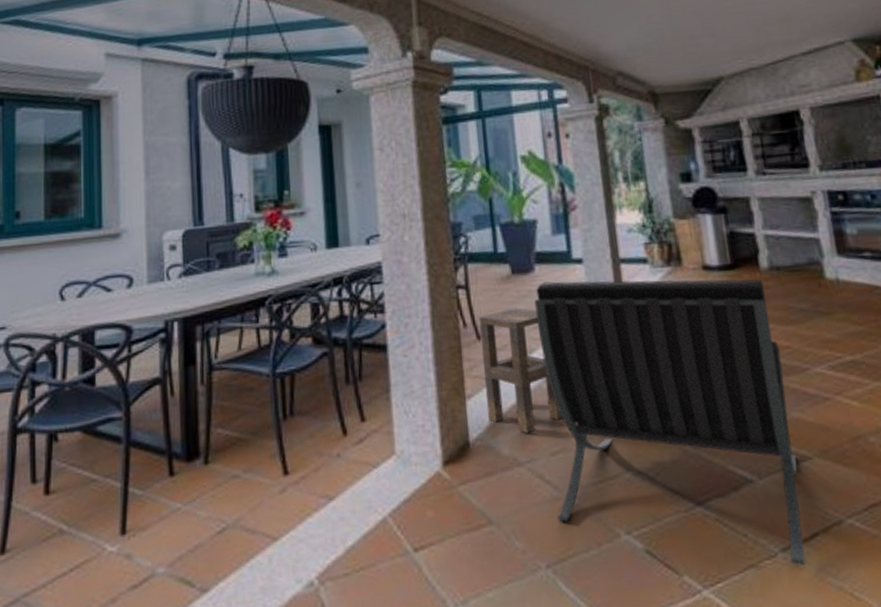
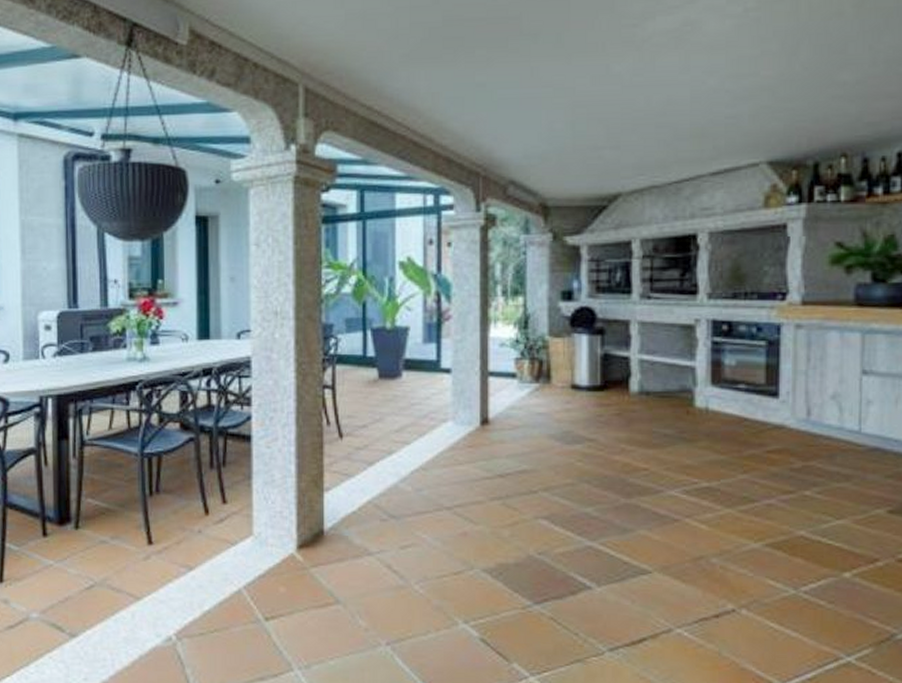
side table: present [478,307,563,434] -> none [342,411,415,527]
lounge chair: present [534,279,805,565] -> none [399,388,637,664]

